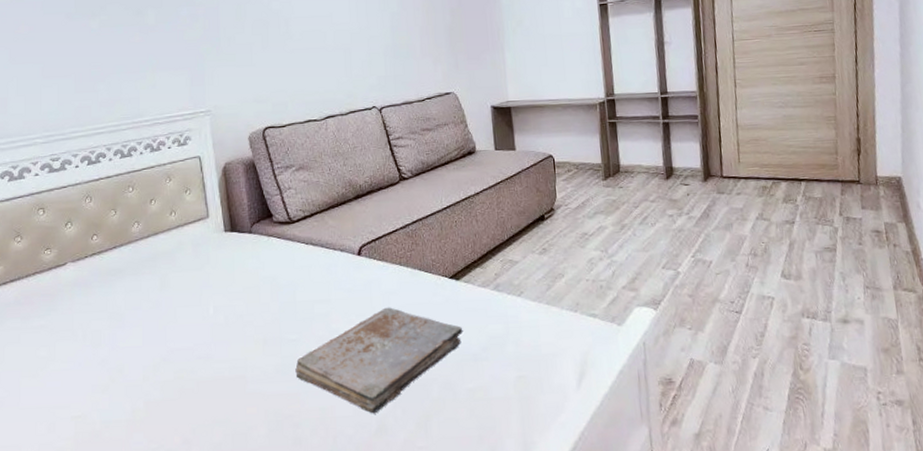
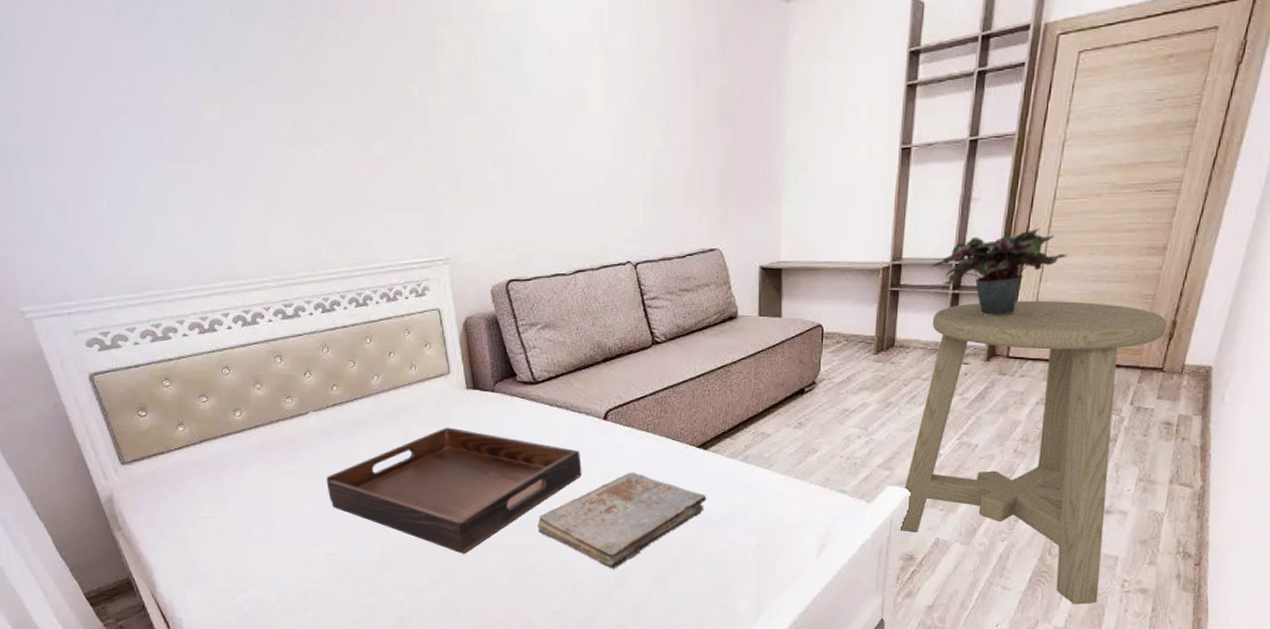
serving tray: none [80,271,339,407] -> present [327,427,582,554]
potted plant: none [639,64,755,141] -> present [929,228,1068,316]
stool: none [649,125,859,422] -> present [898,300,1167,604]

